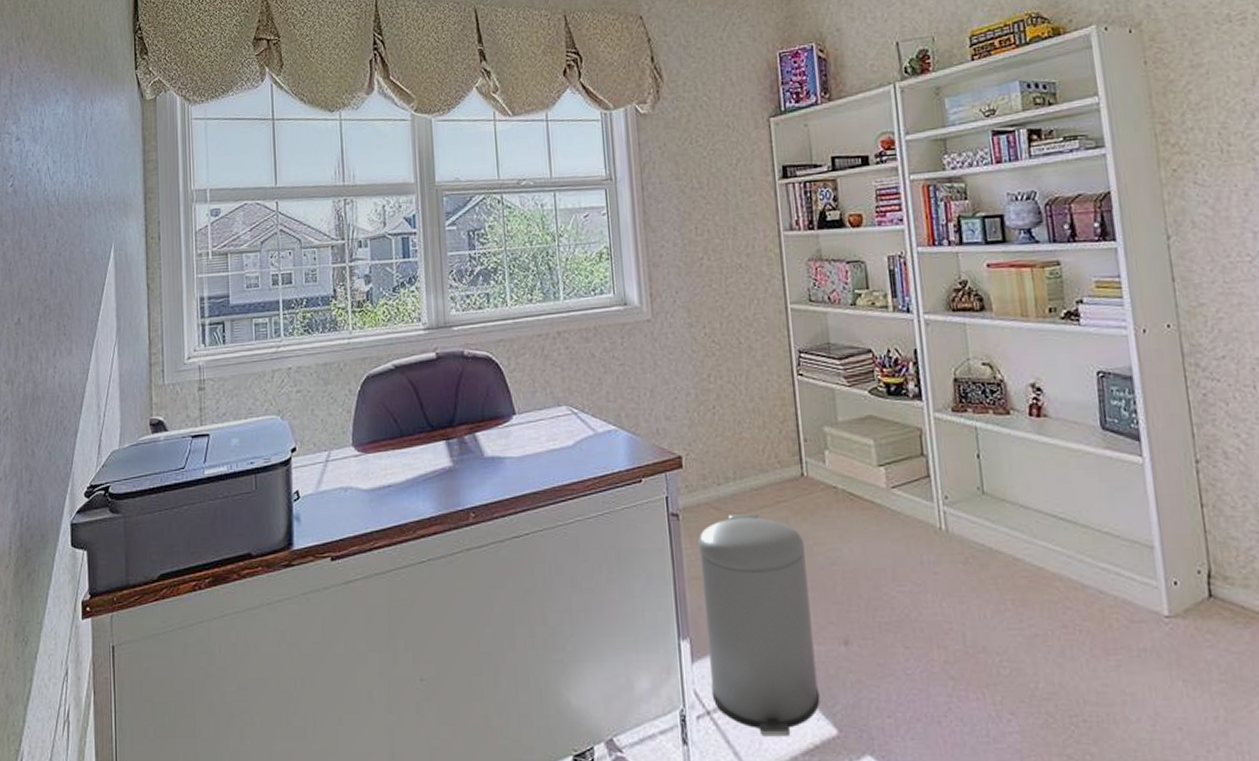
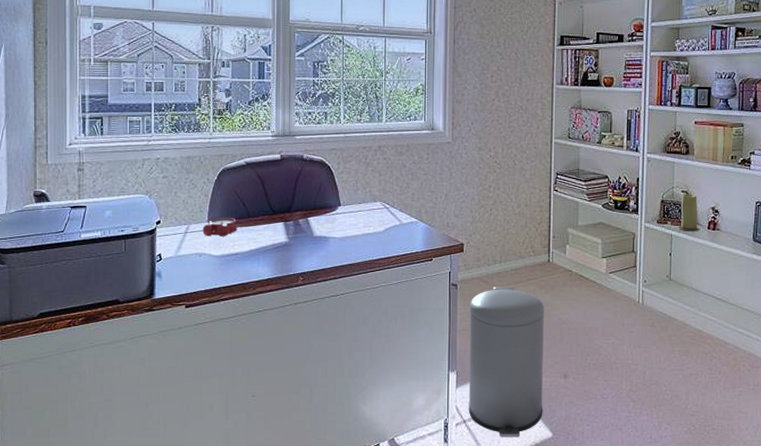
alarm clock: none [346,439,390,465] -> present [202,218,239,237]
candle: none [983,366,1017,421] -> present [678,194,700,232]

